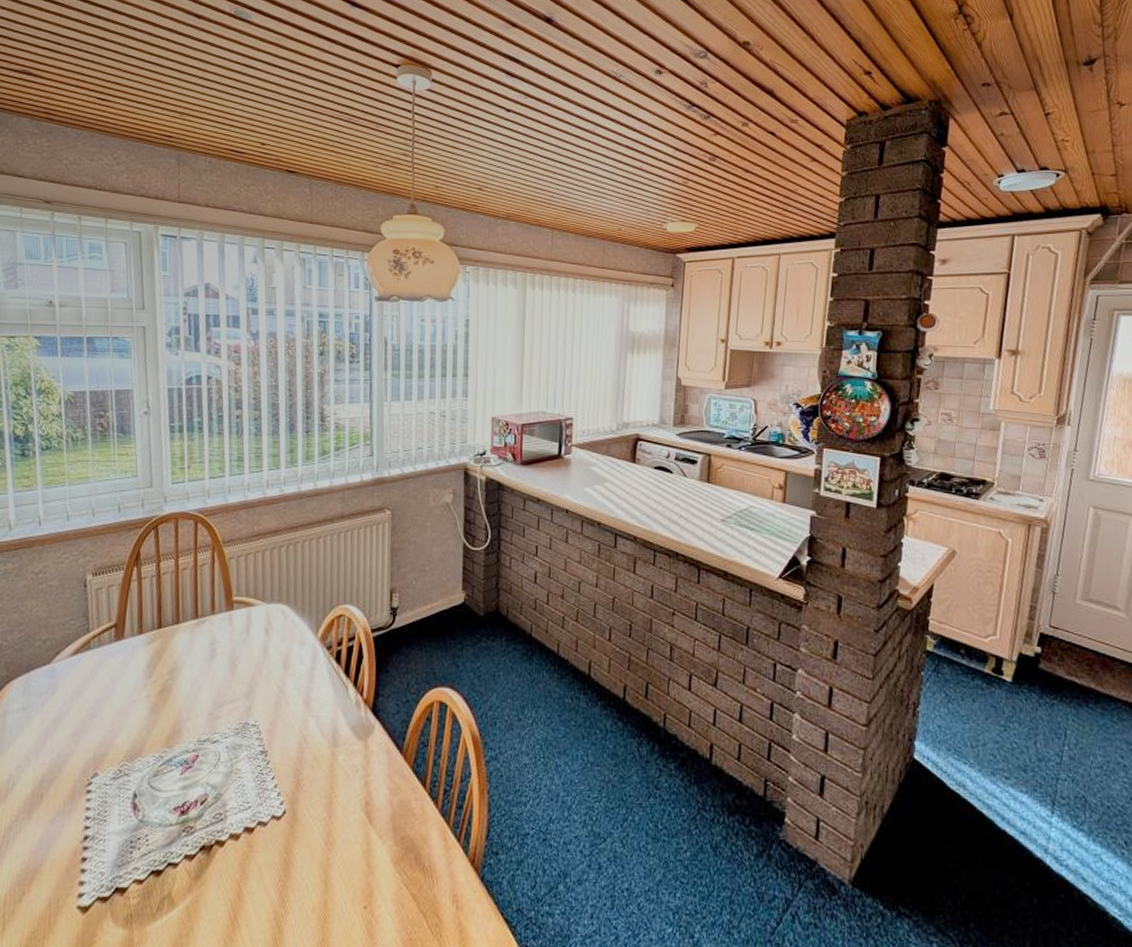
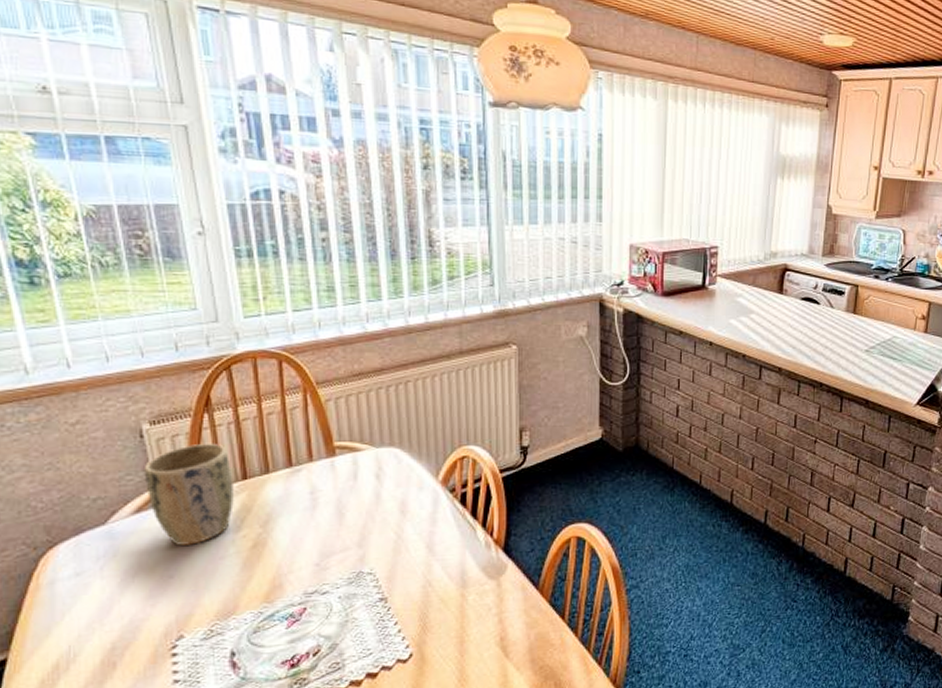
plant pot: none [83,593,151,687] -> present [143,443,234,545]

